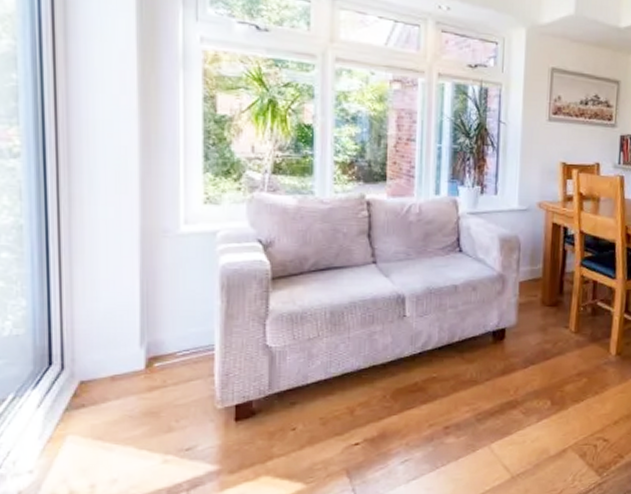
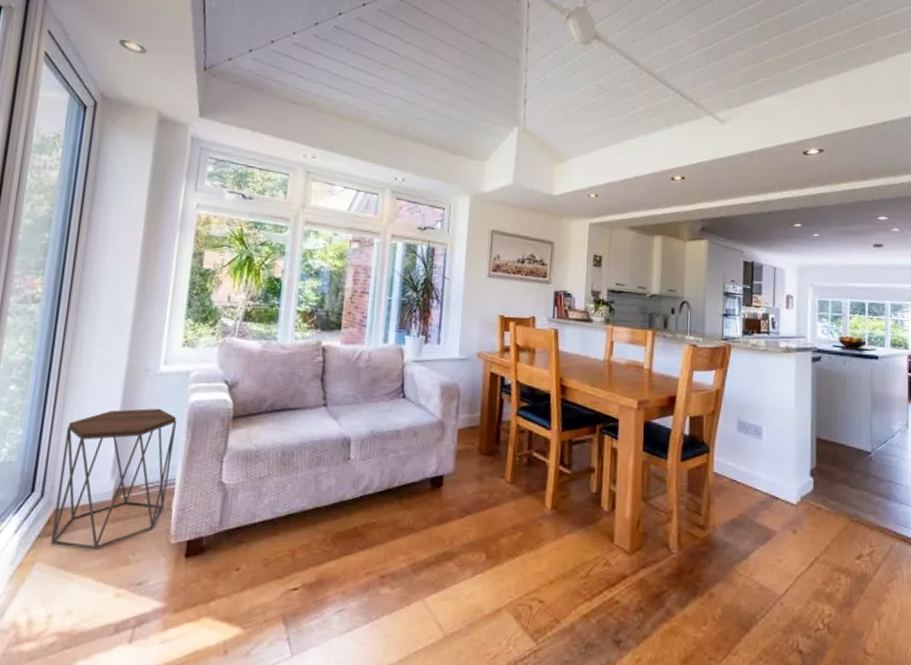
side table: none [79,272,209,419] -> present [51,408,177,549]

